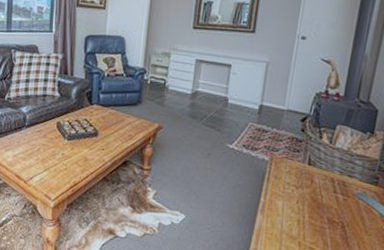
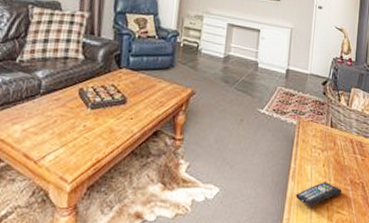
remote control: none [264,218,318,240] -> present [295,182,342,207]

